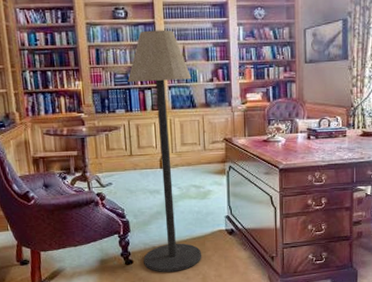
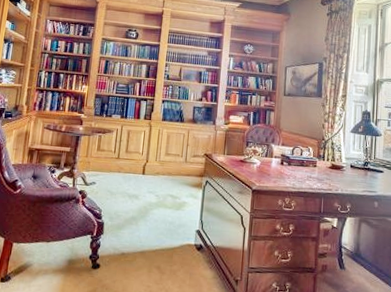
floor lamp: present [127,29,201,273] -> none [110,50,184,283]

